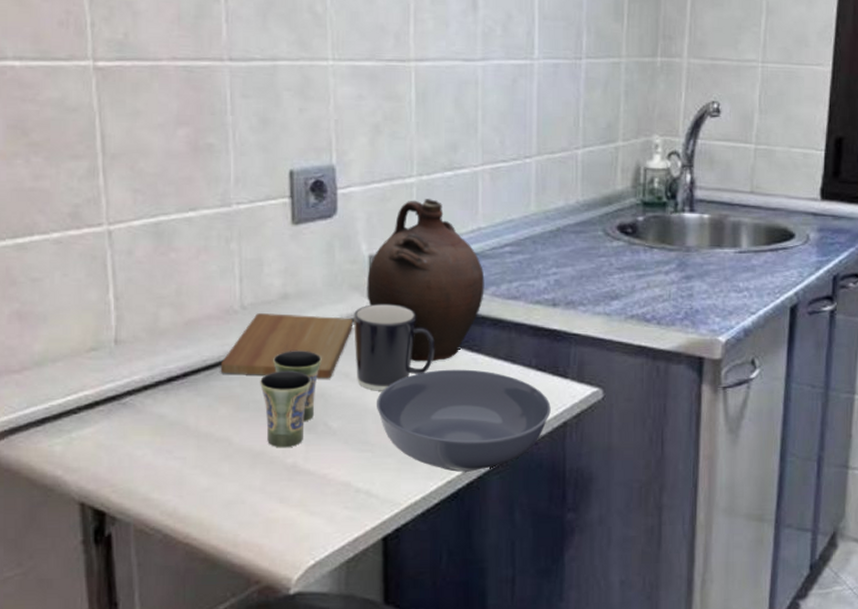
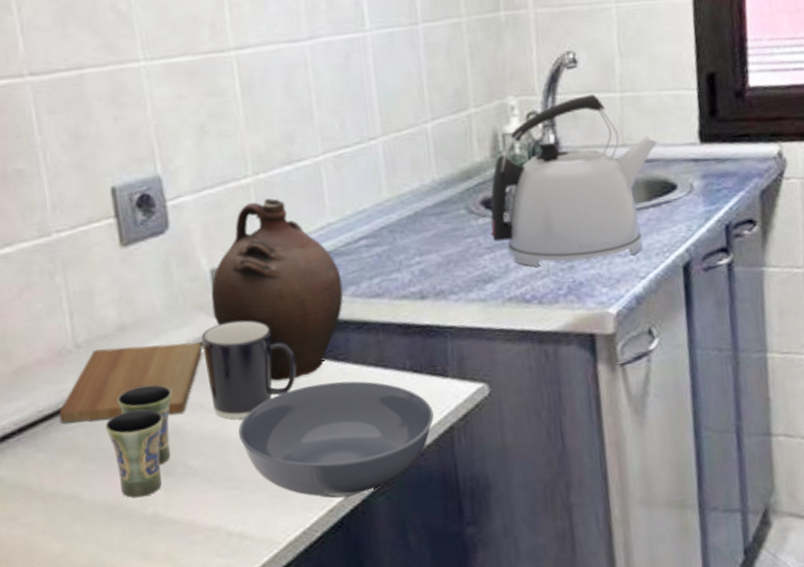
kettle: none [622,143,783,292] -> present [490,94,658,267]

